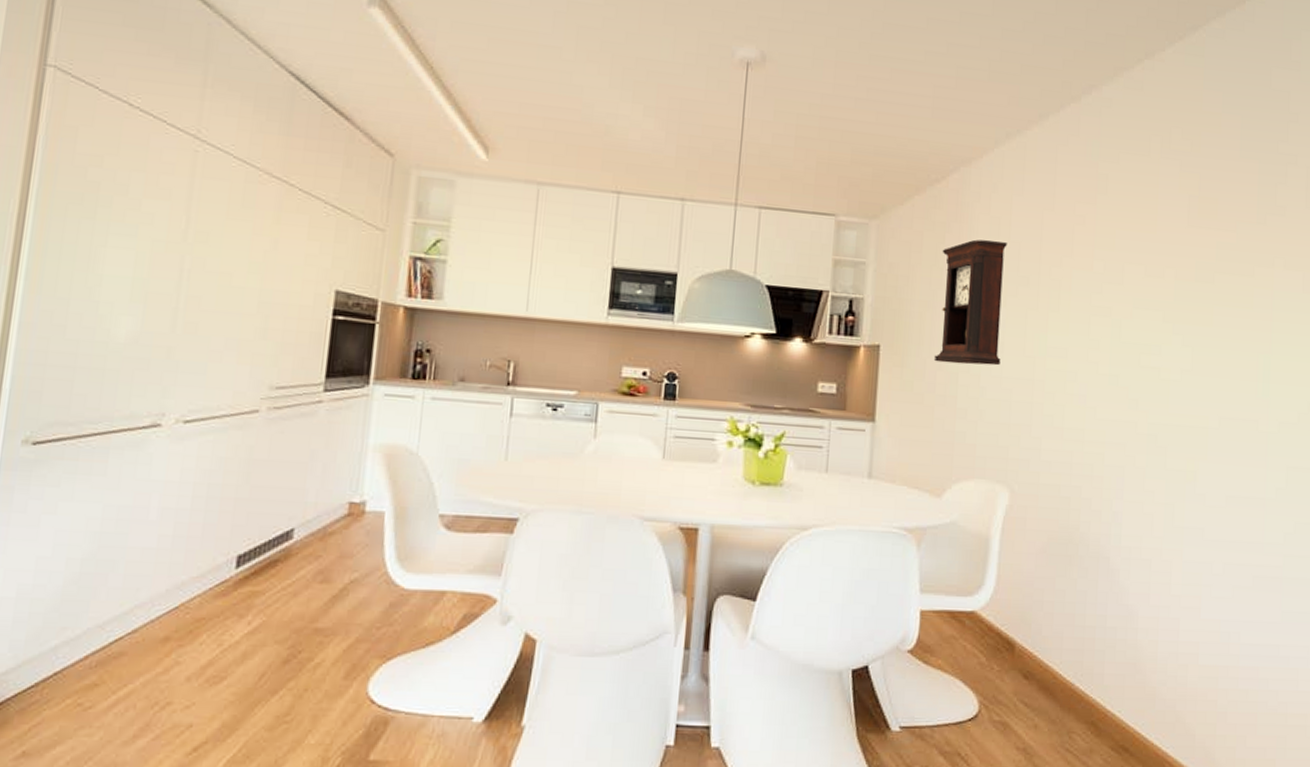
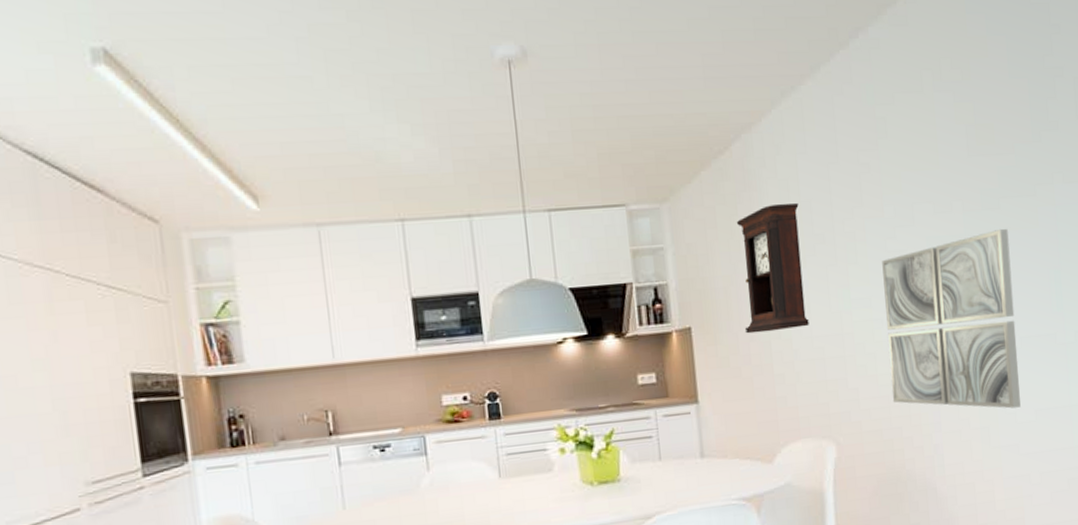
wall art: none [1075,303,1220,490] -> present [882,228,1021,409]

